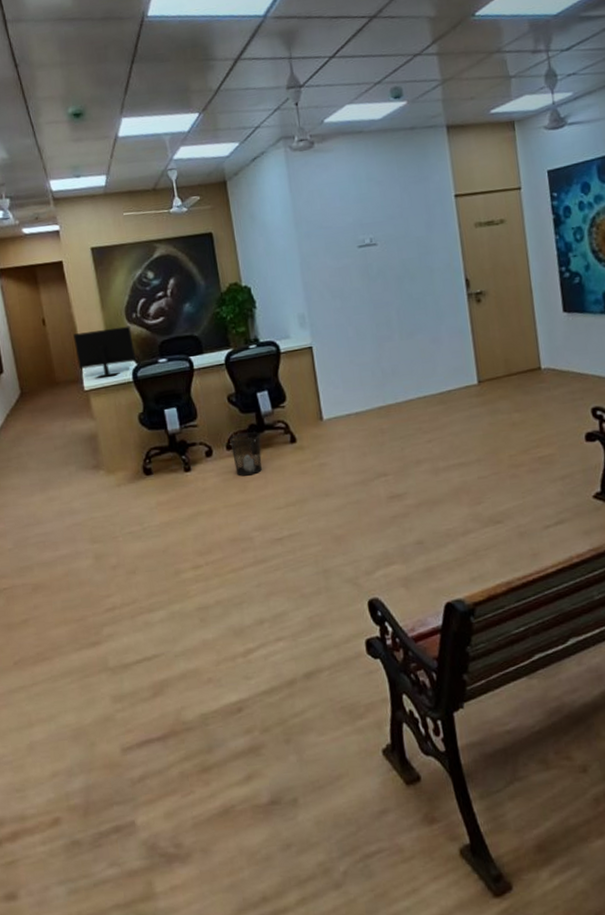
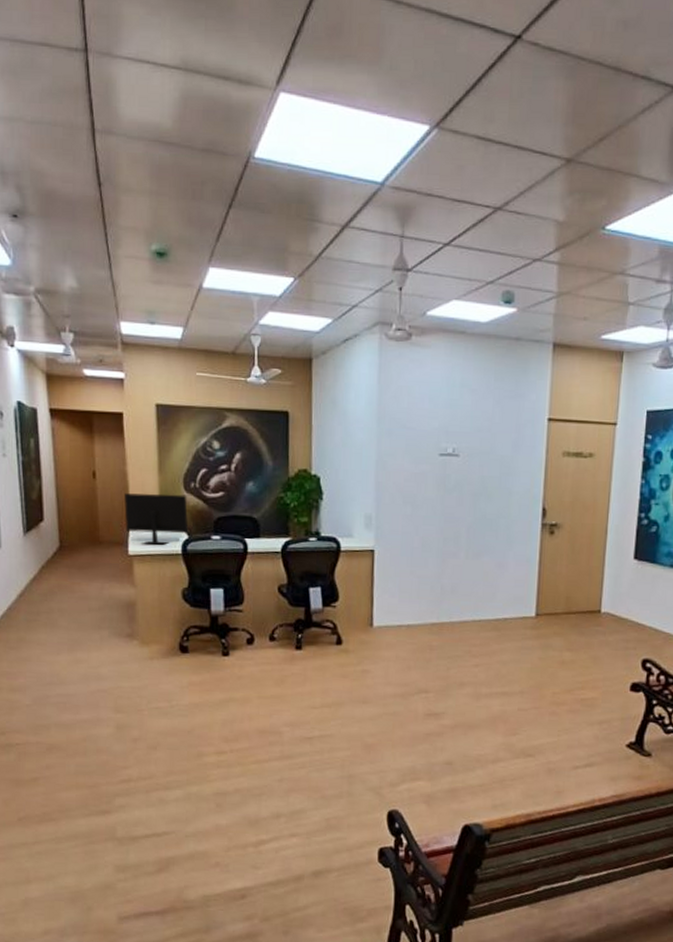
waste bin: present [229,432,262,476] -> none [274,626,306,670]

